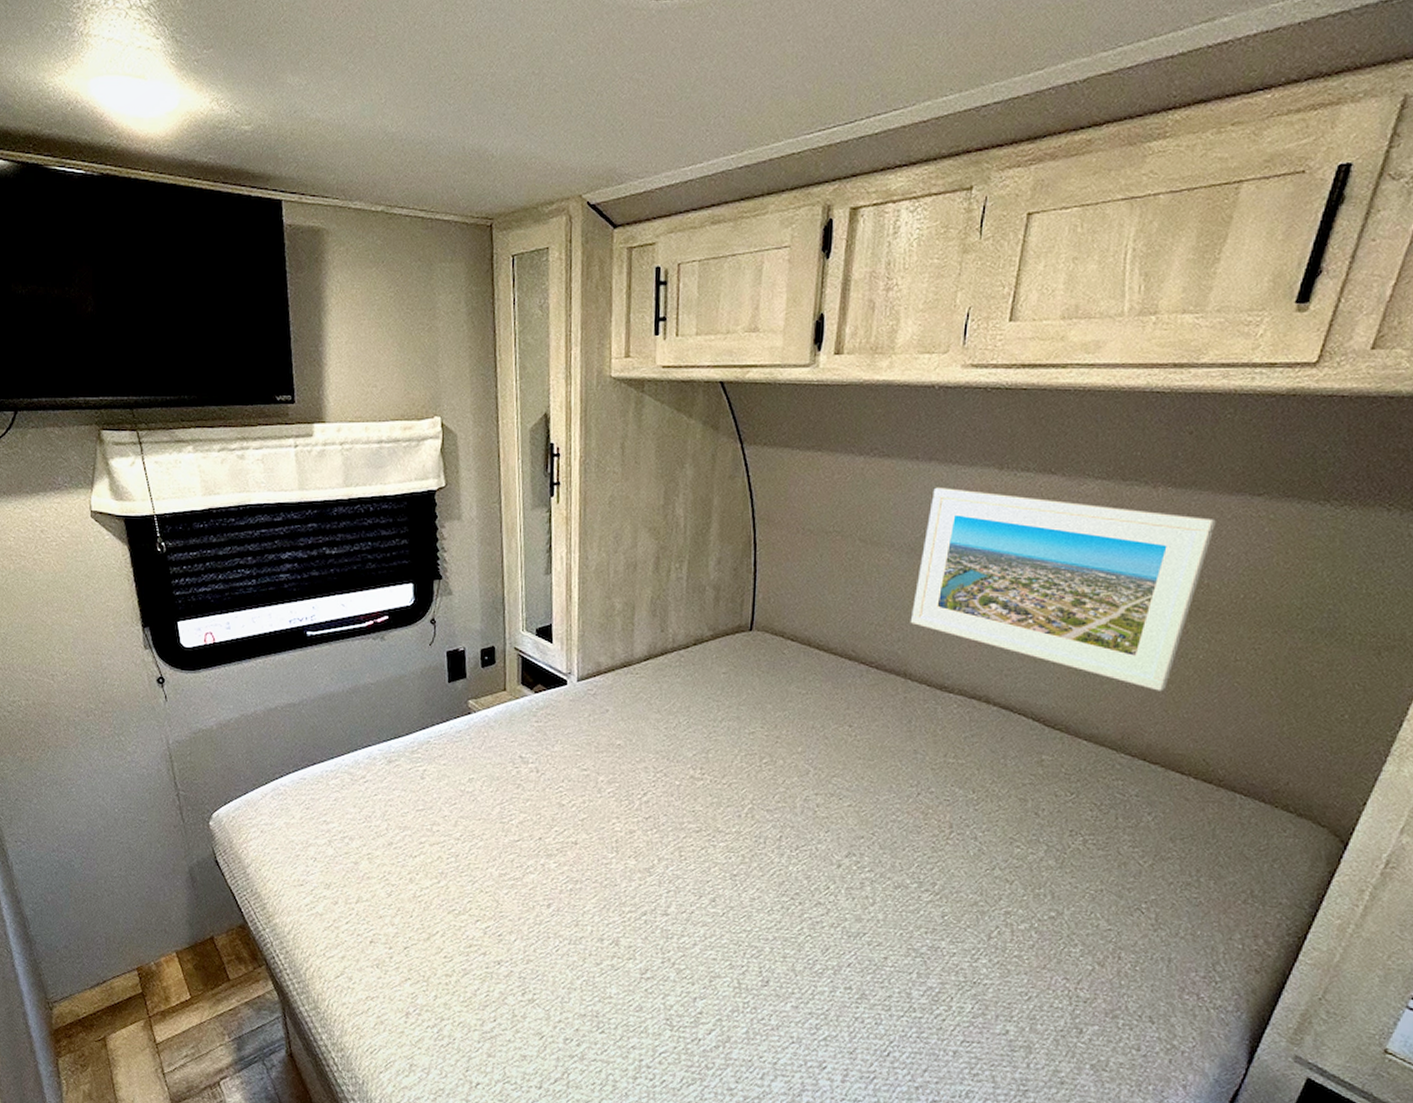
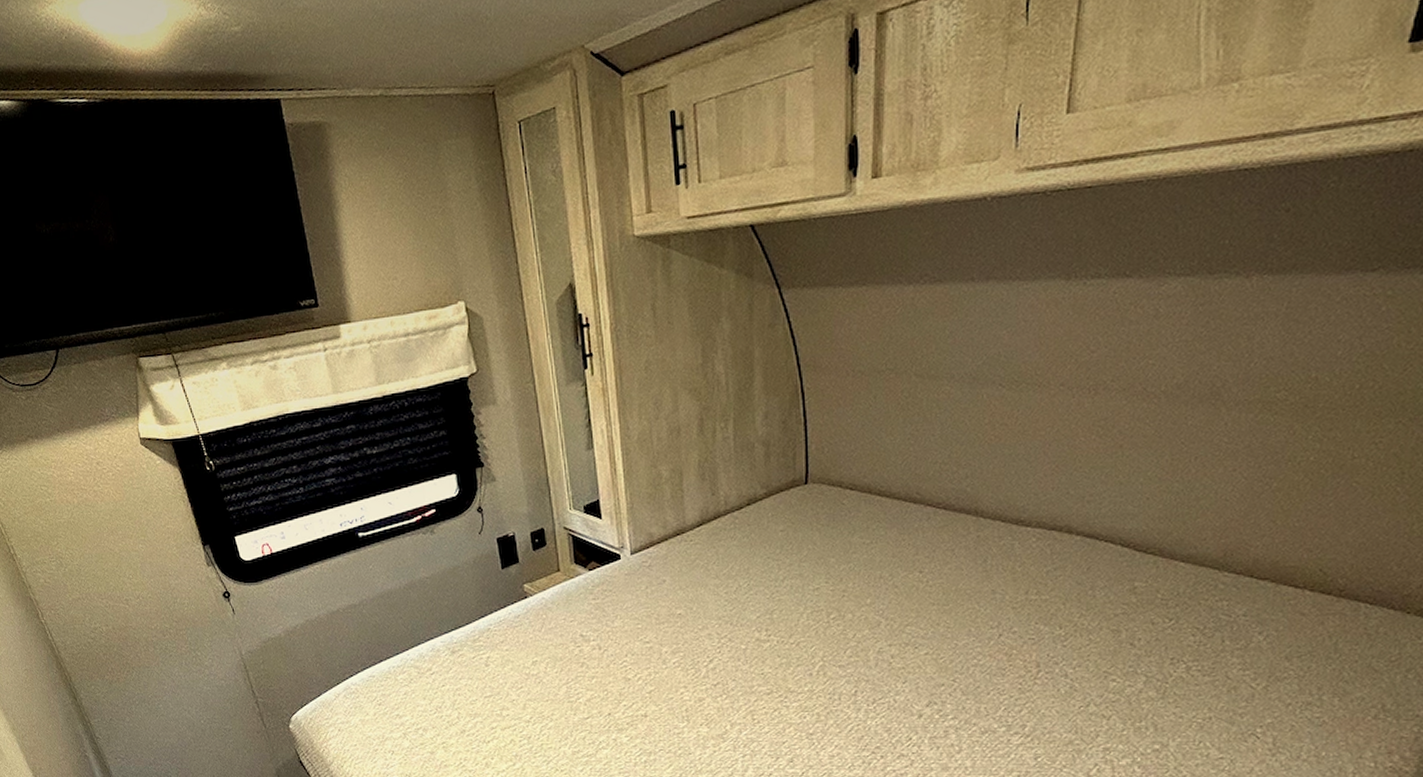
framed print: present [910,487,1216,692] -> none [977,303,1322,501]

